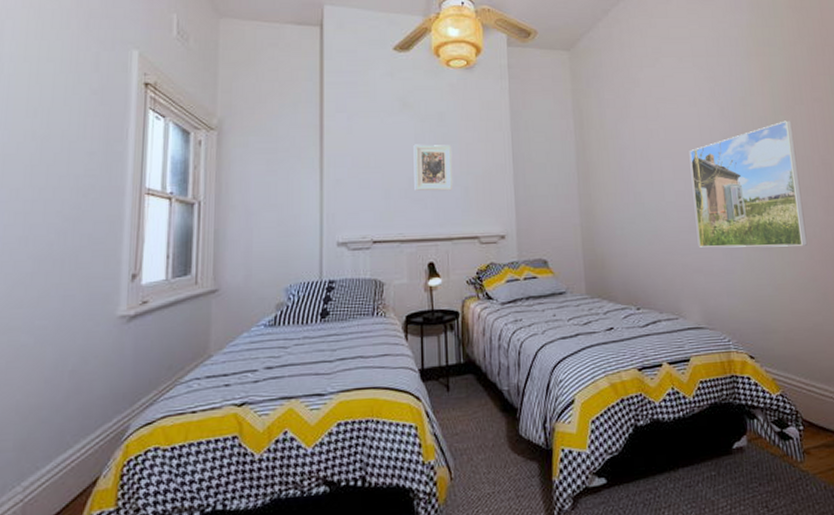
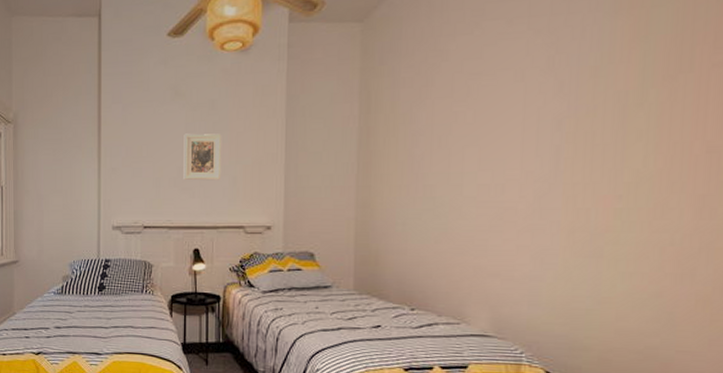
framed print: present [689,120,808,248] -> none [498,95,669,255]

